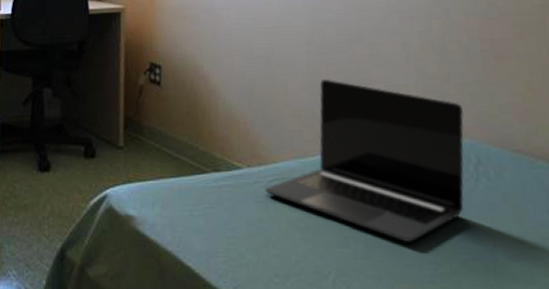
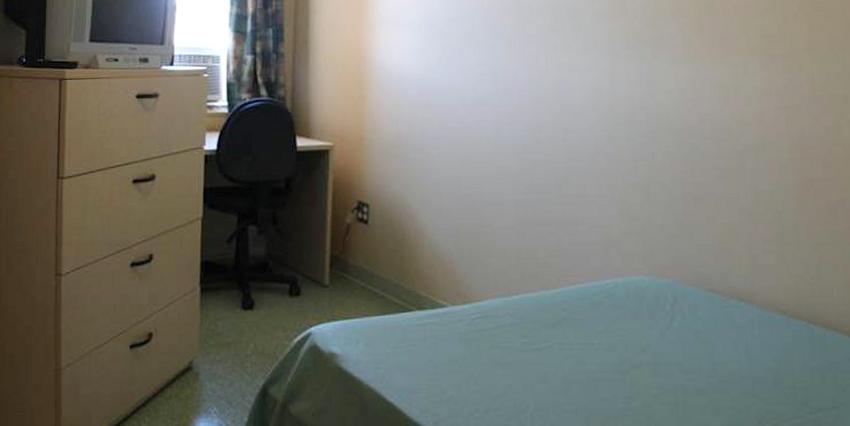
laptop: present [265,78,464,243] -> none [468,219,664,379]

